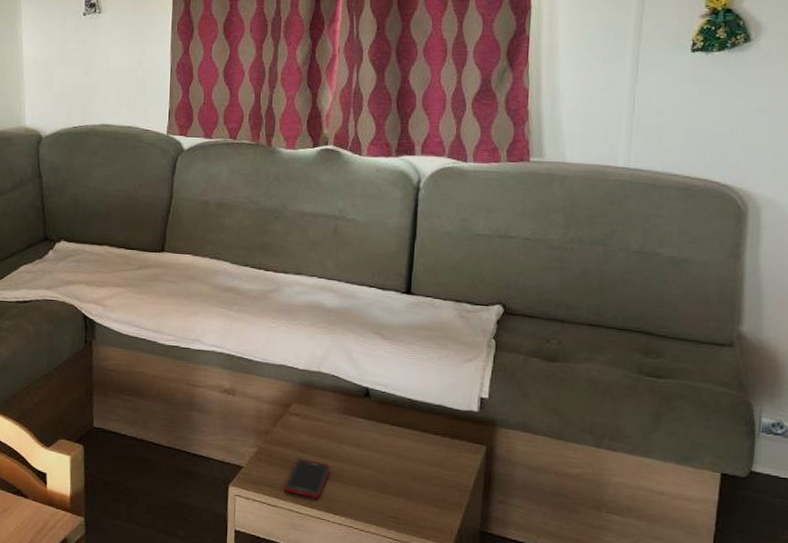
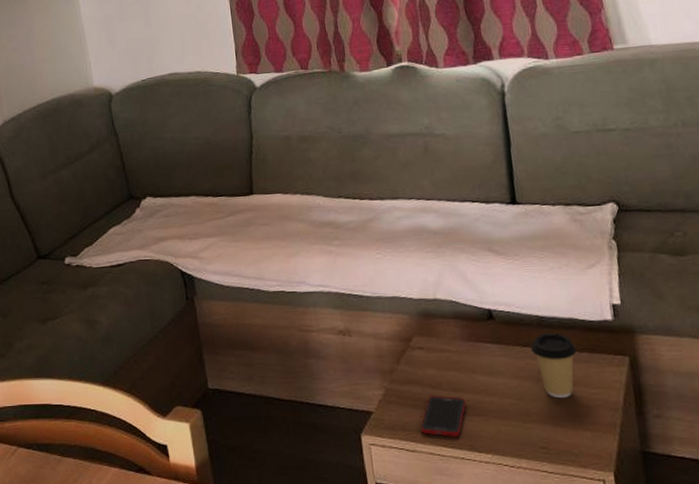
coffee cup: none [398,415,440,476] -> present [530,333,577,399]

